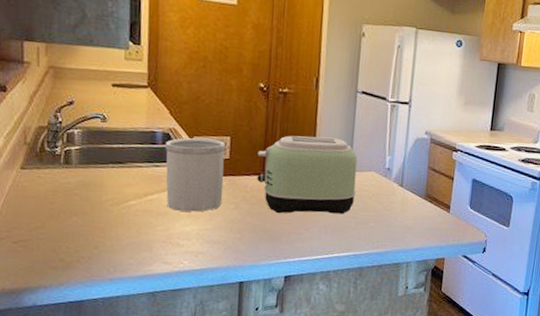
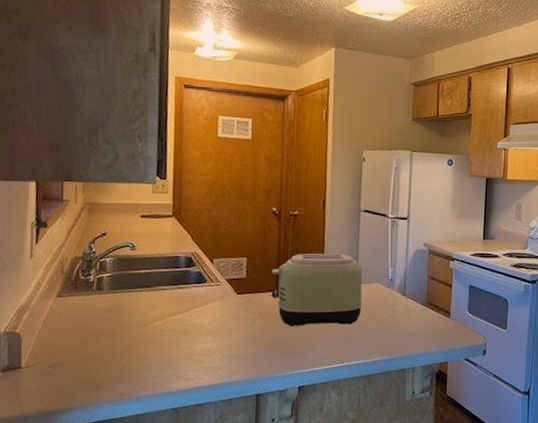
utensil holder: present [164,137,225,212] -> none [187,260,242,329]

